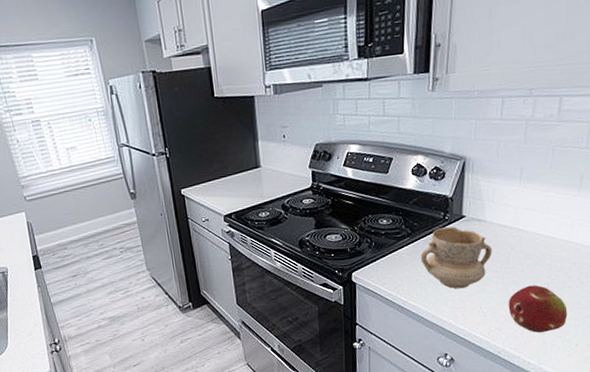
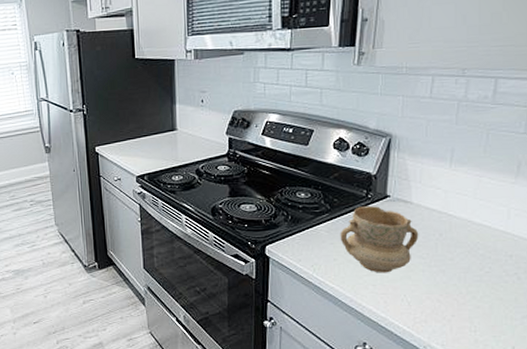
fruit: present [508,285,568,333] -> none [435,276,503,329]

